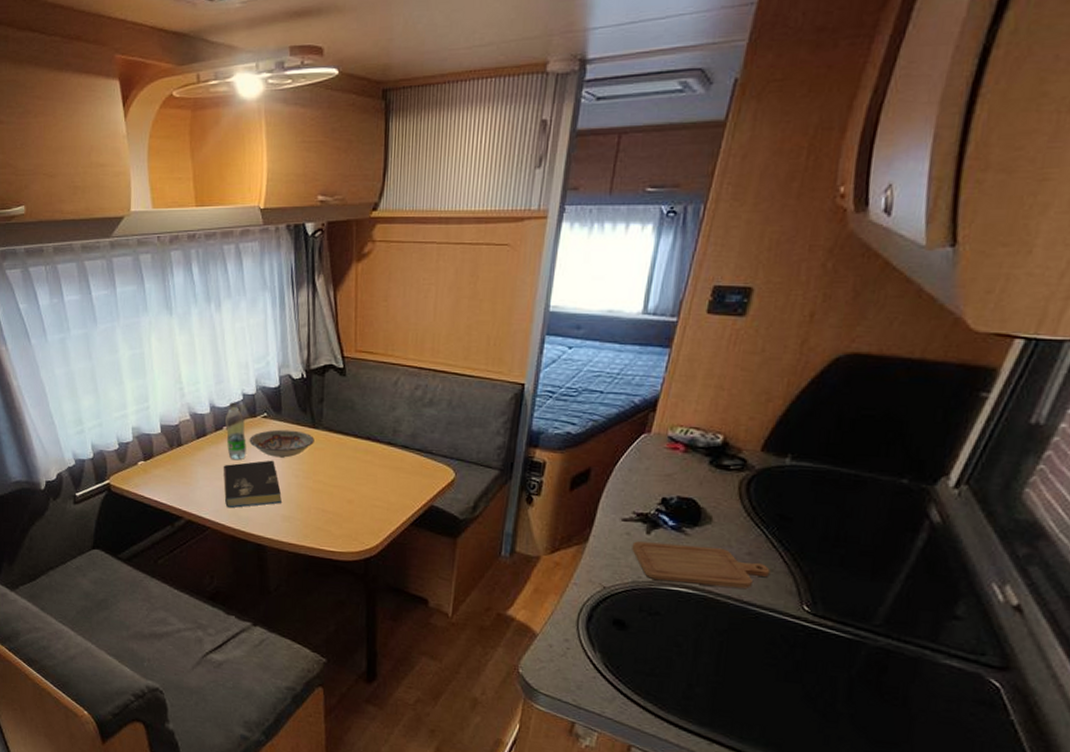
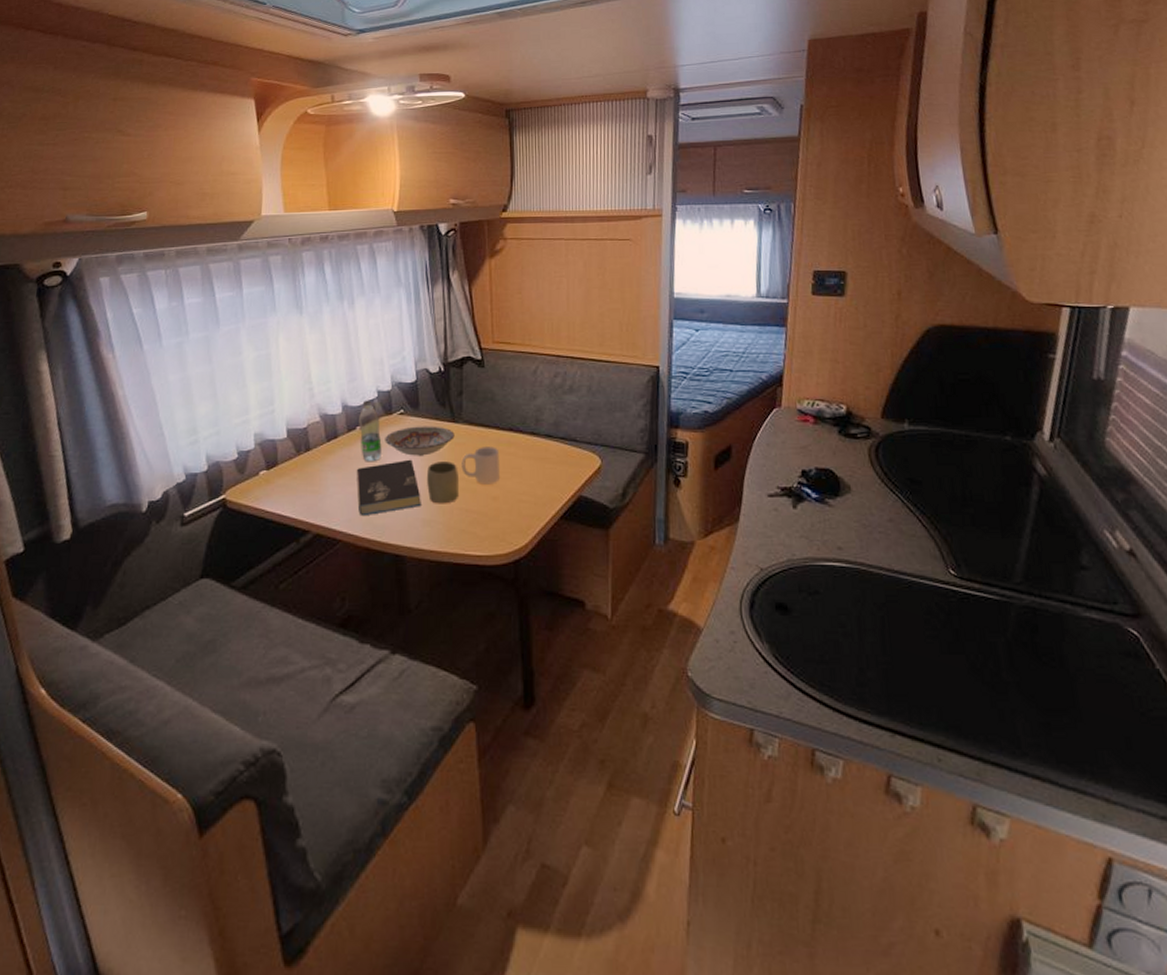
mug: none [286,464,318,503] -> present [426,461,460,504]
mug: none [320,453,357,489] -> present [461,447,500,485]
chopping board: present [632,541,770,589] -> none [781,516,913,557]

